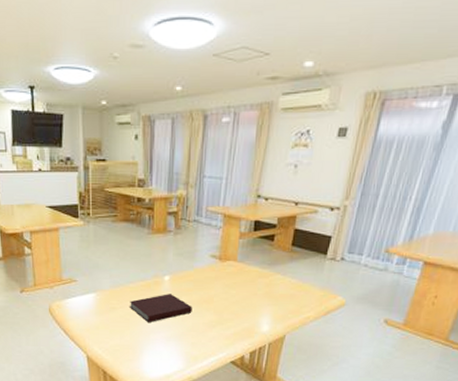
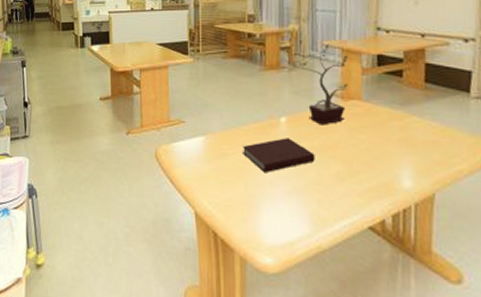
potted plant: none [172,209,228,283] -> present [285,43,348,125]

